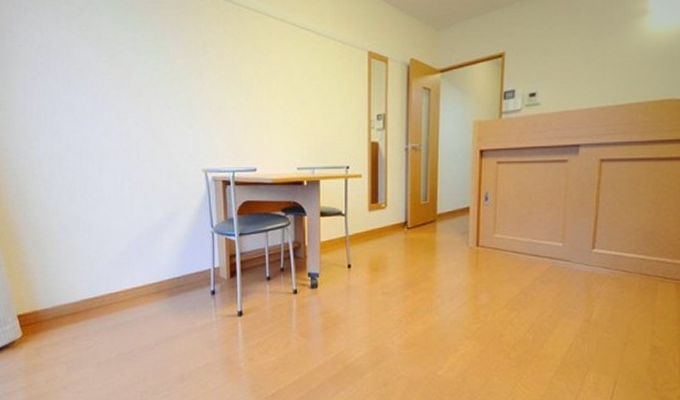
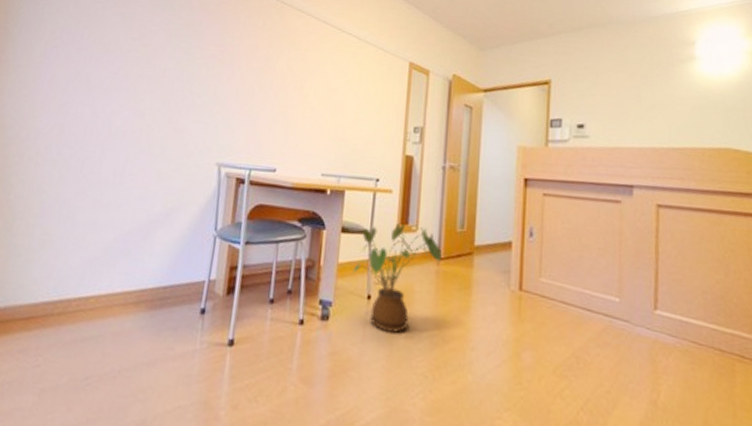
house plant: none [333,203,408,292] -> present [352,223,442,334]

